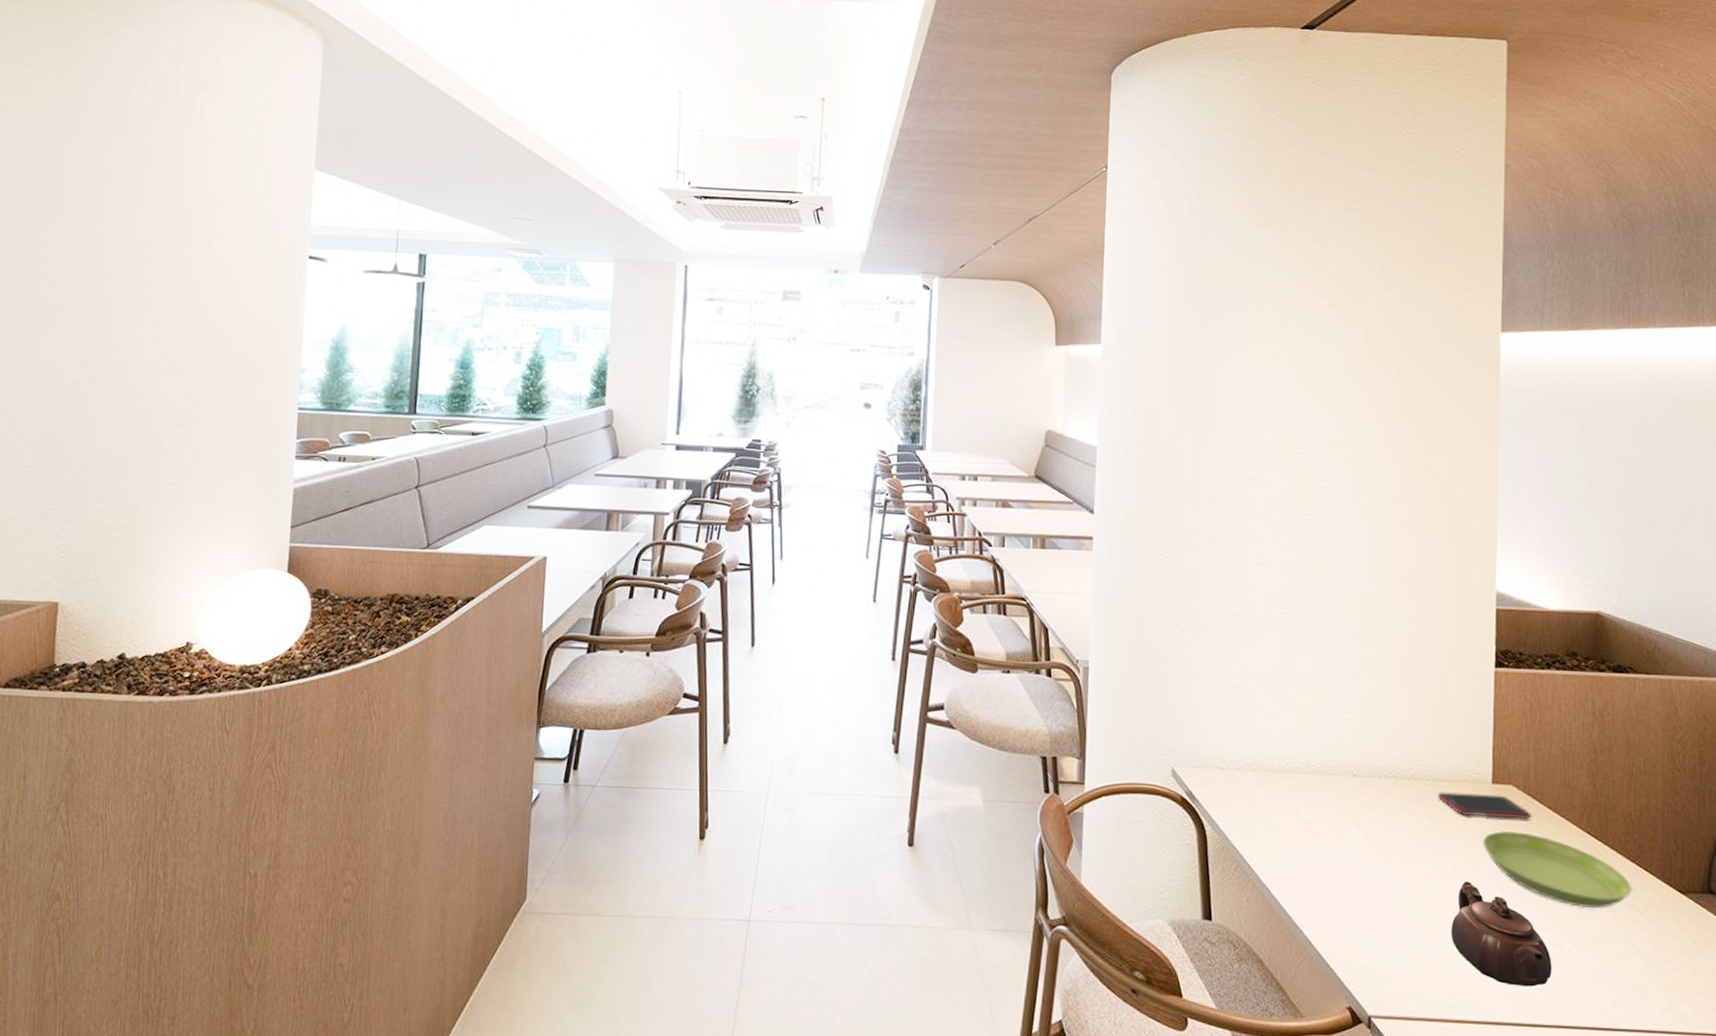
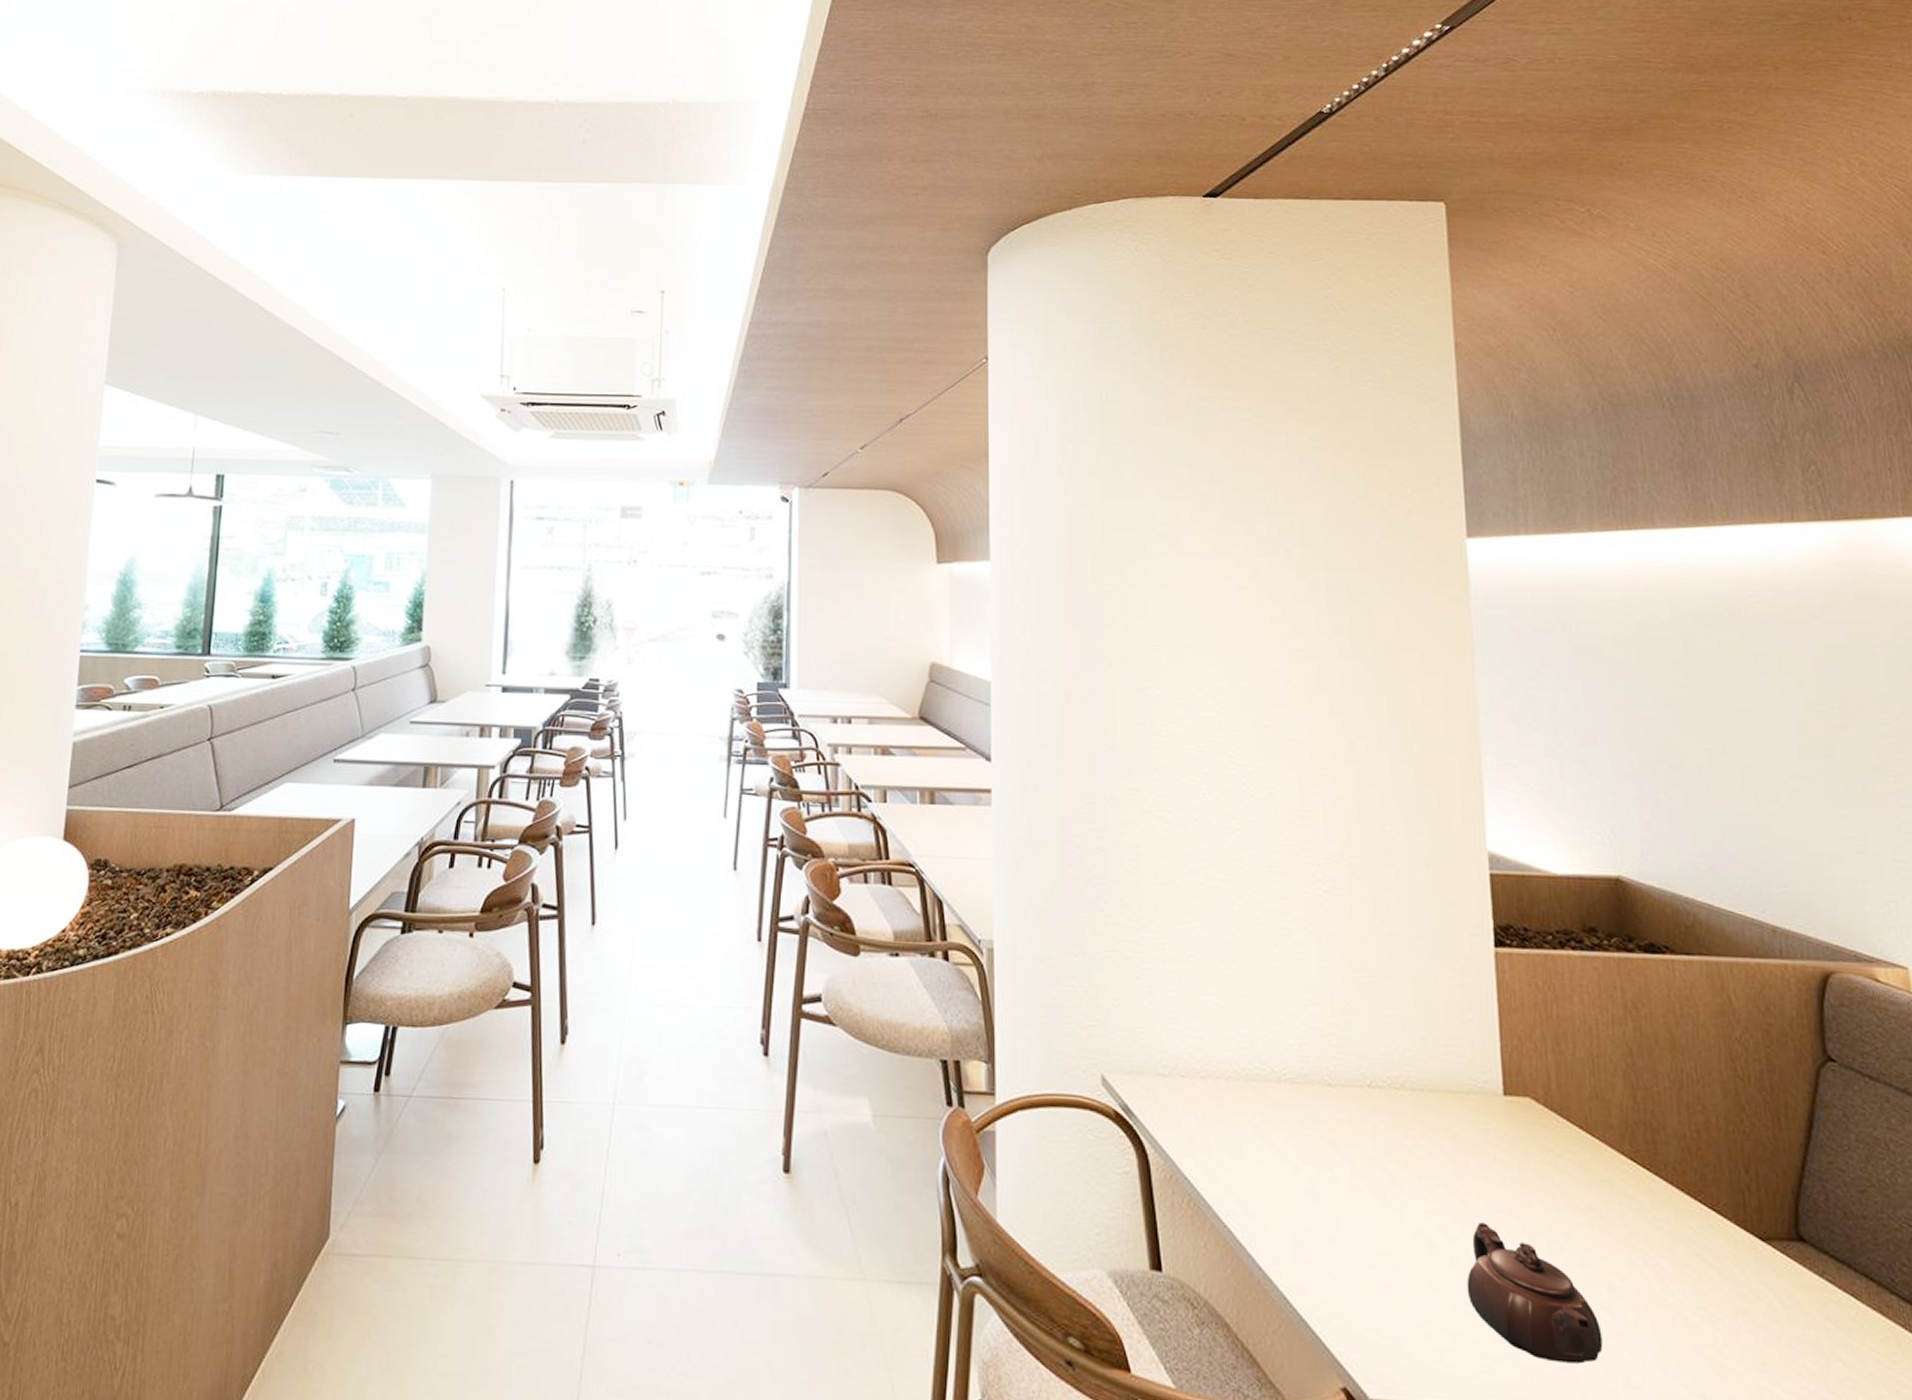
cell phone: present [1437,792,1532,819] -> none [1435,1106,1559,1142]
saucer: present [1483,830,1632,908] -> none [1498,1156,1697,1259]

